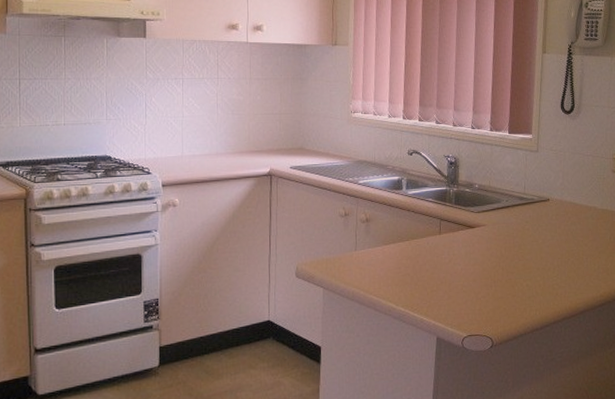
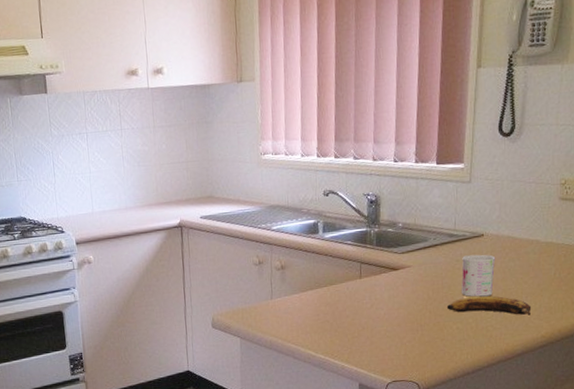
banana: none [517,255,591,276] -> present [446,295,532,316]
mug: none [530,217,560,257] -> present [461,254,496,297]

